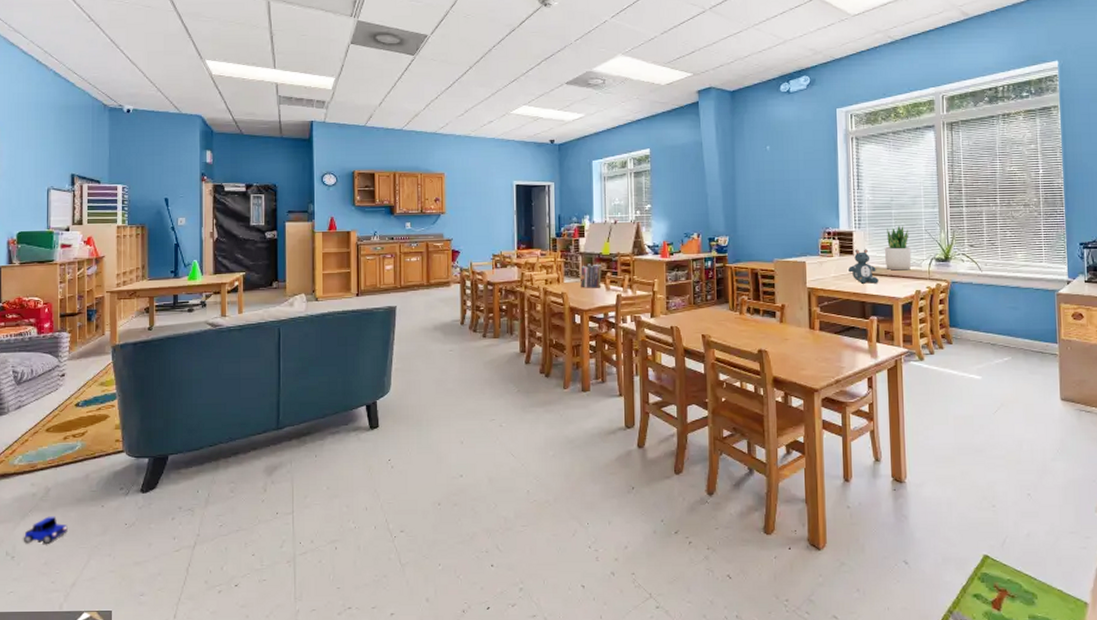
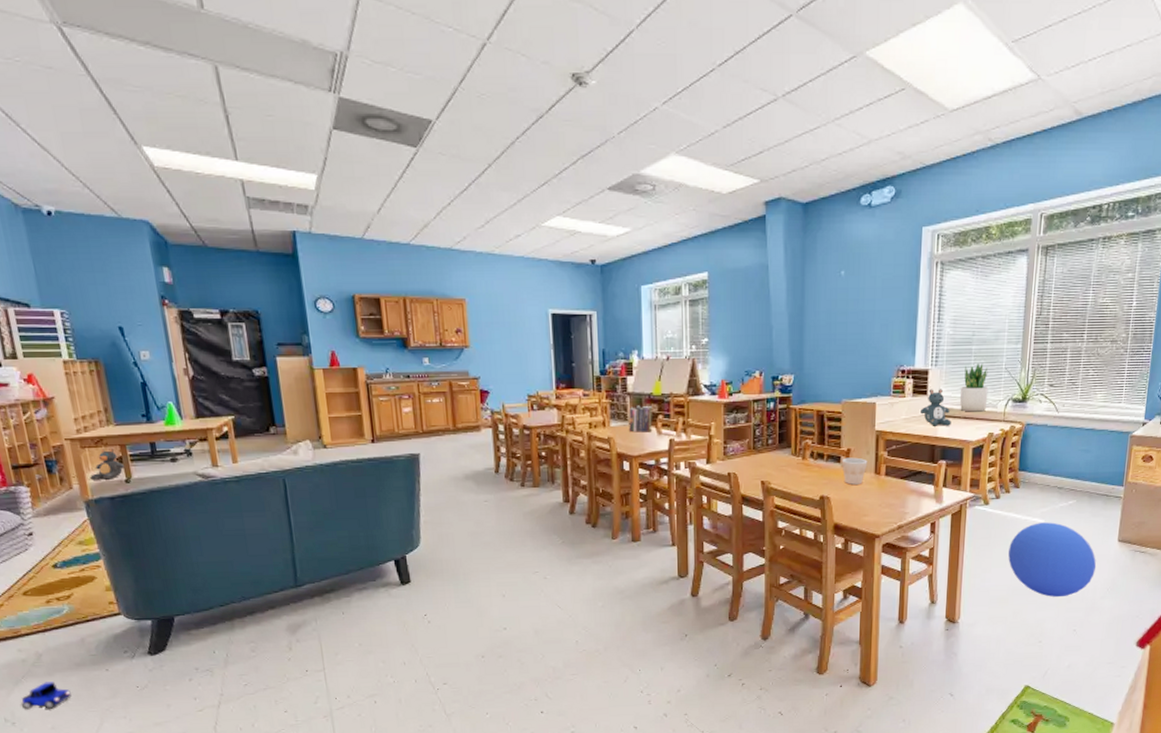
stuffed animal: none [120,300,150,327] -> present [90,449,125,480]
cup: none [777,313,802,339] -> present [841,457,868,485]
ball: none [949,379,1042,457] -> present [1008,522,1097,597]

